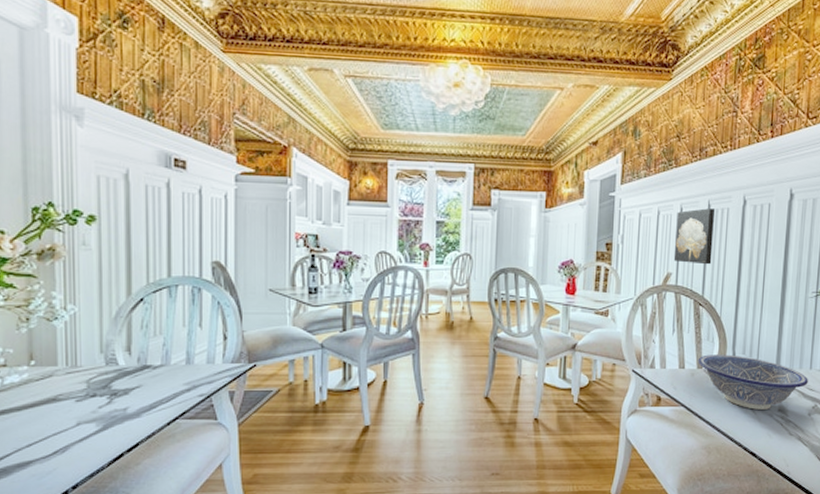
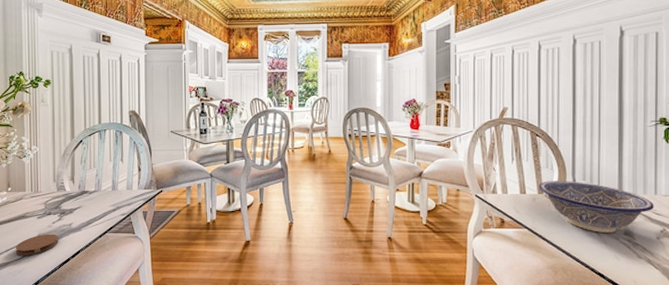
coaster: none [41,422,107,451] -> present [15,234,58,256]
wall art: present [673,208,716,265] -> none [508,49,546,99]

